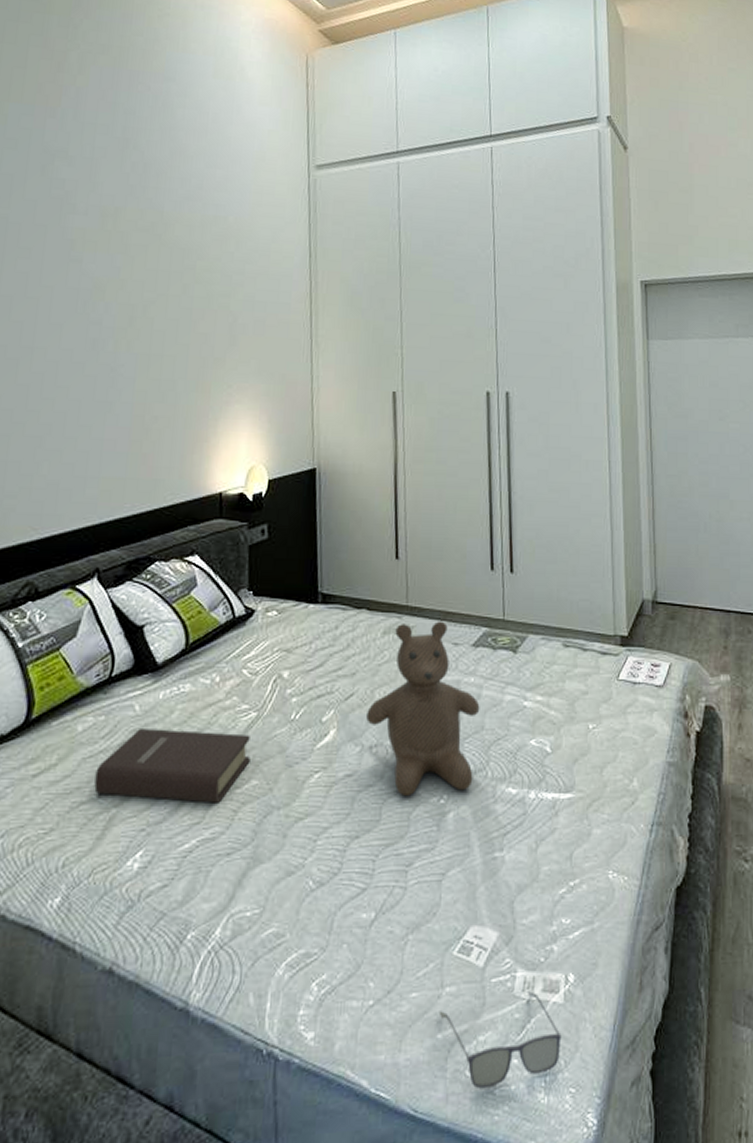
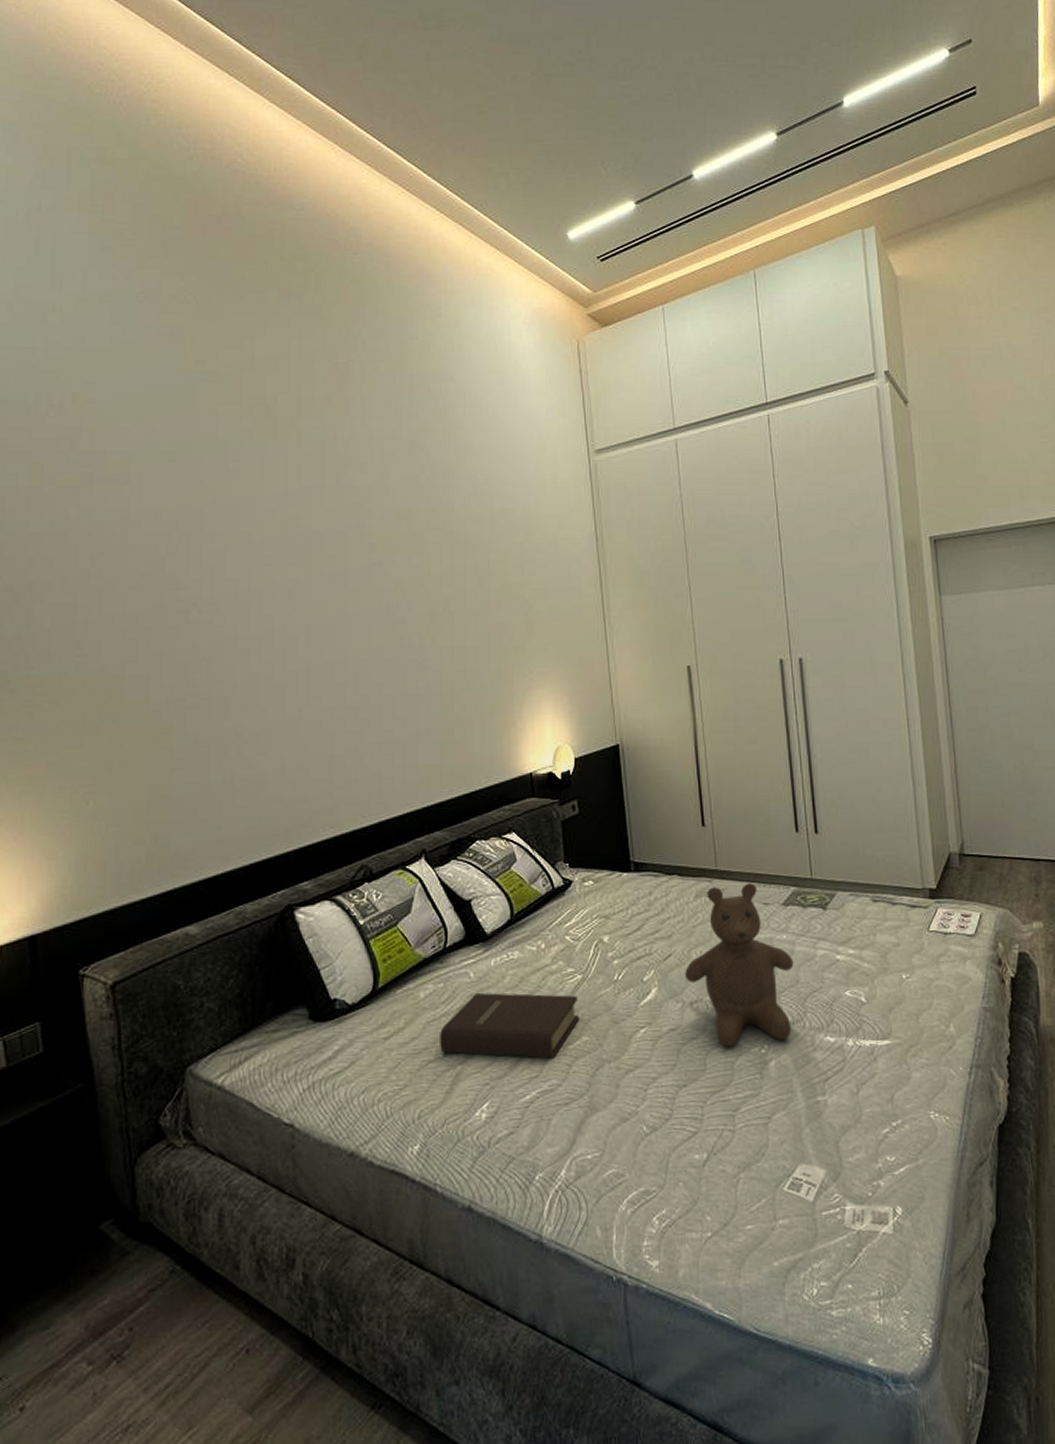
eyeglasses: present [438,991,562,1089] -> none [773,1223,893,1311]

